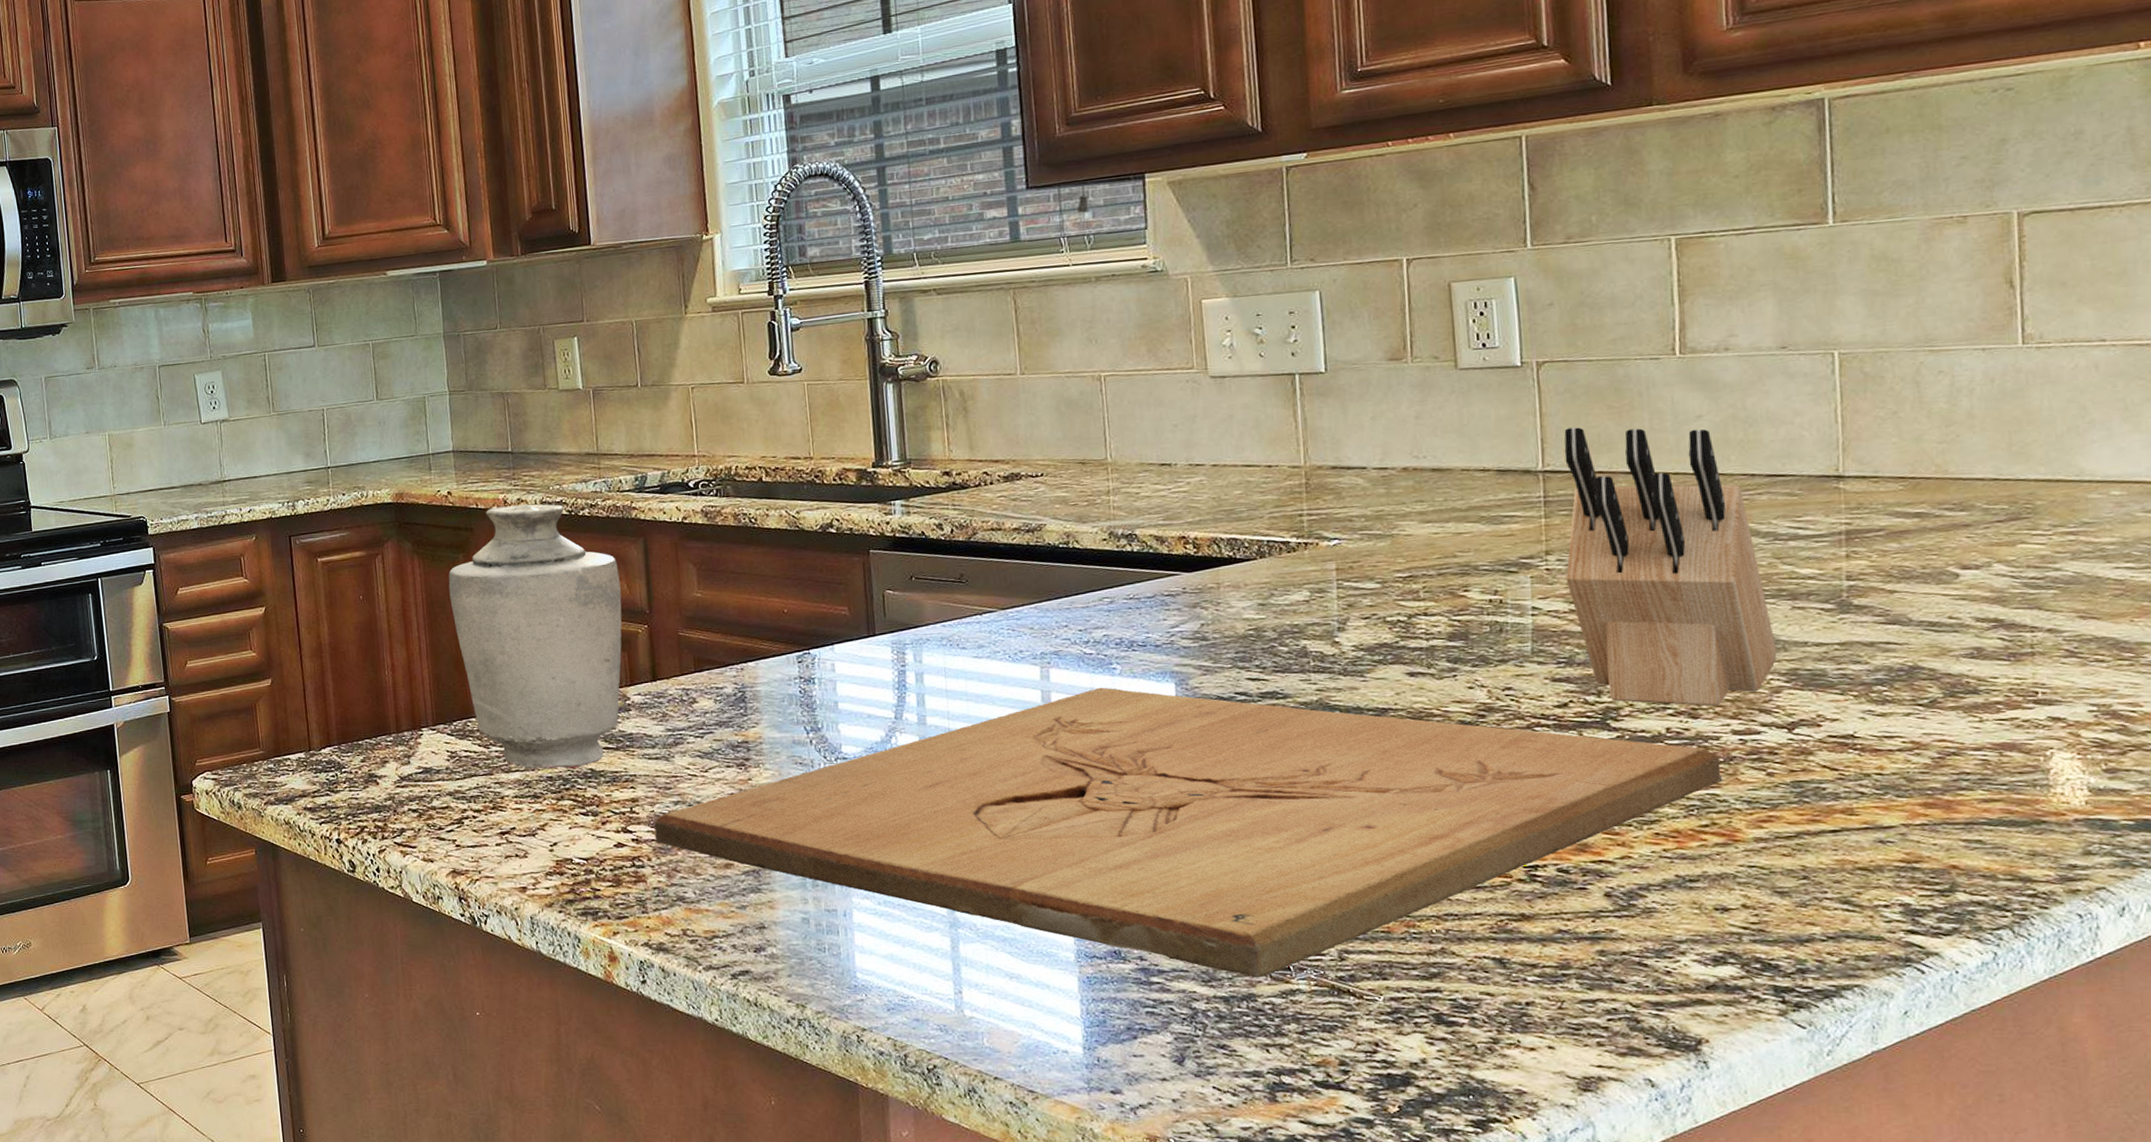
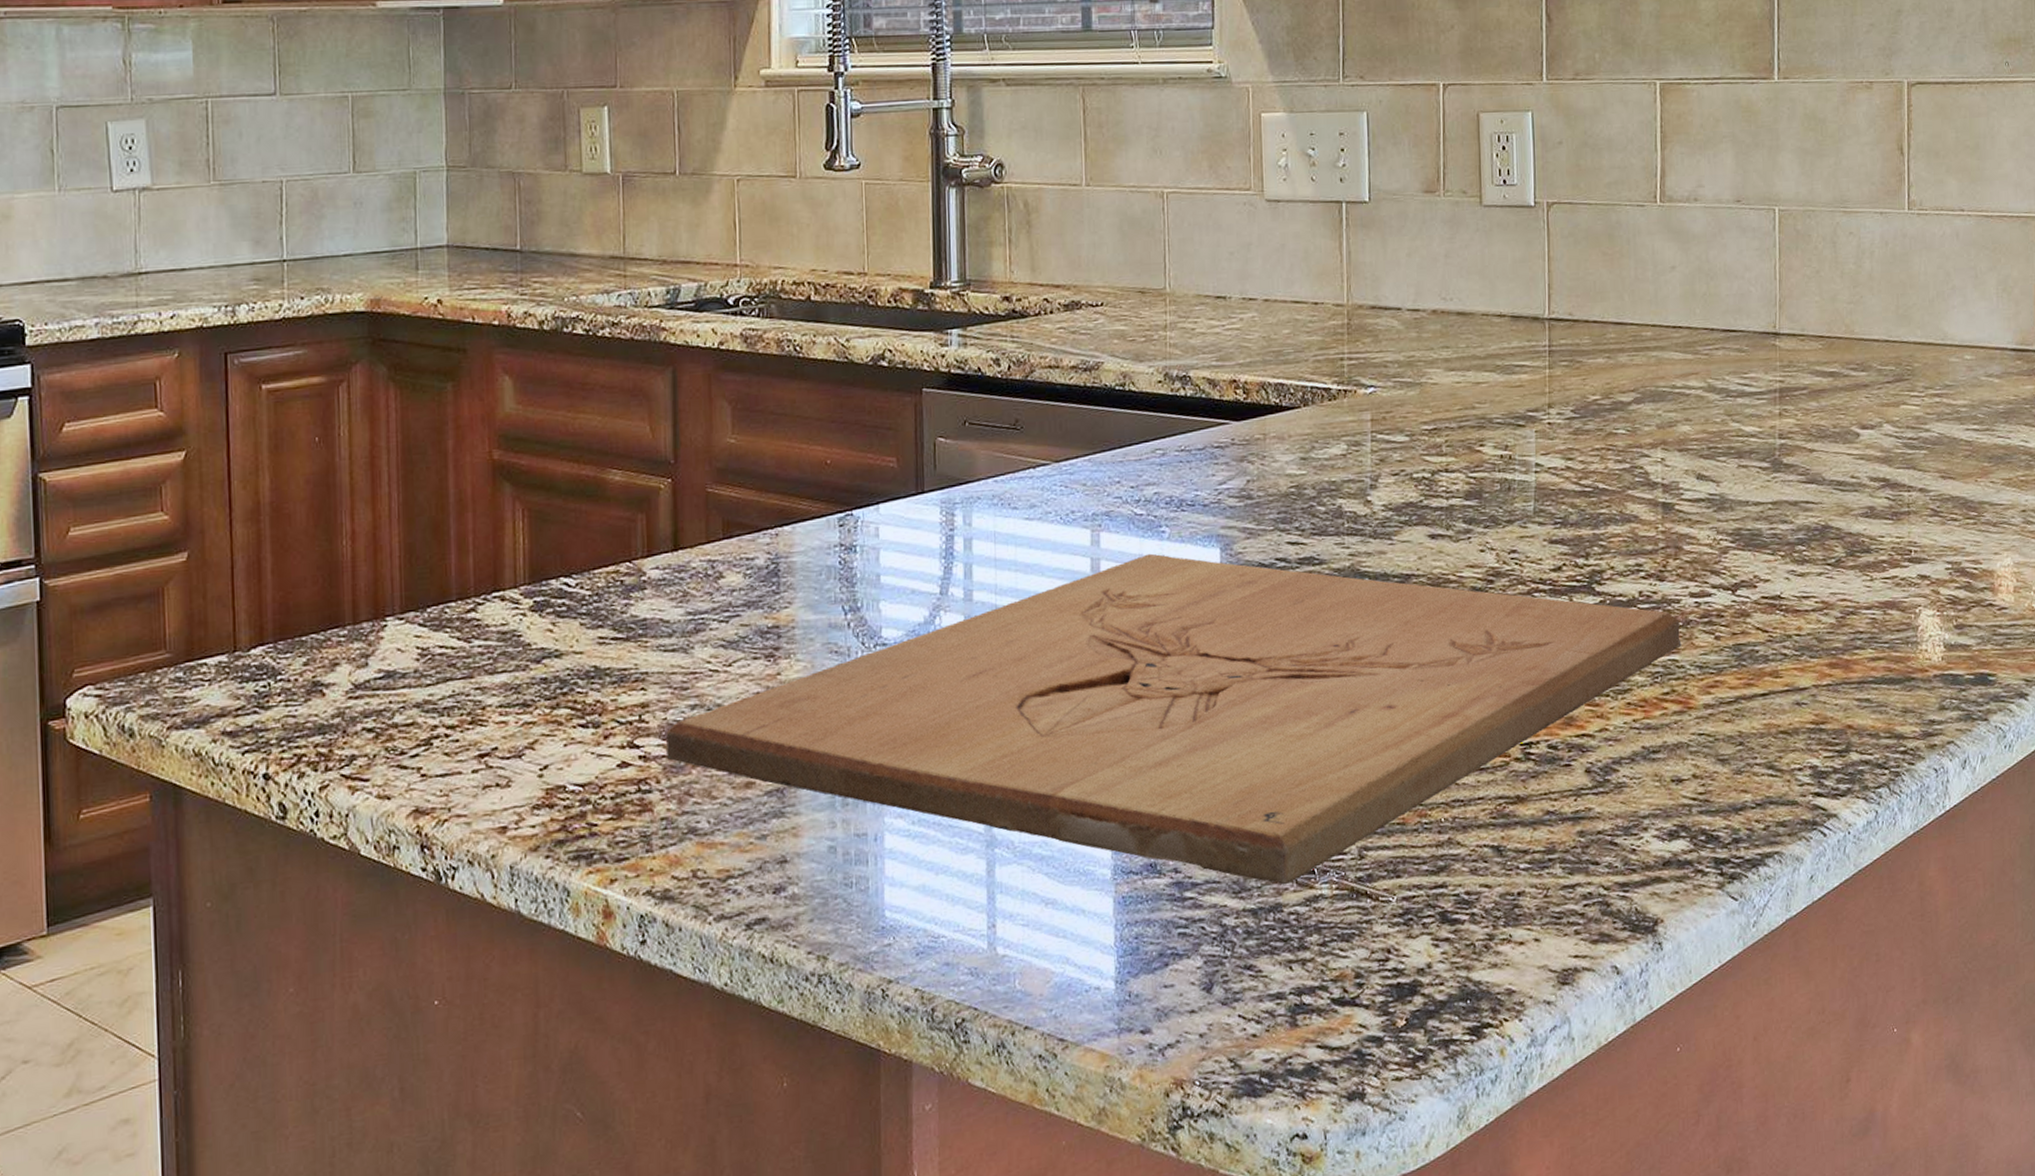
vase: present [448,504,622,770] -> none [431,319,643,669]
knife block: present [1564,427,1777,707] -> none [1564,273,1726,569]

